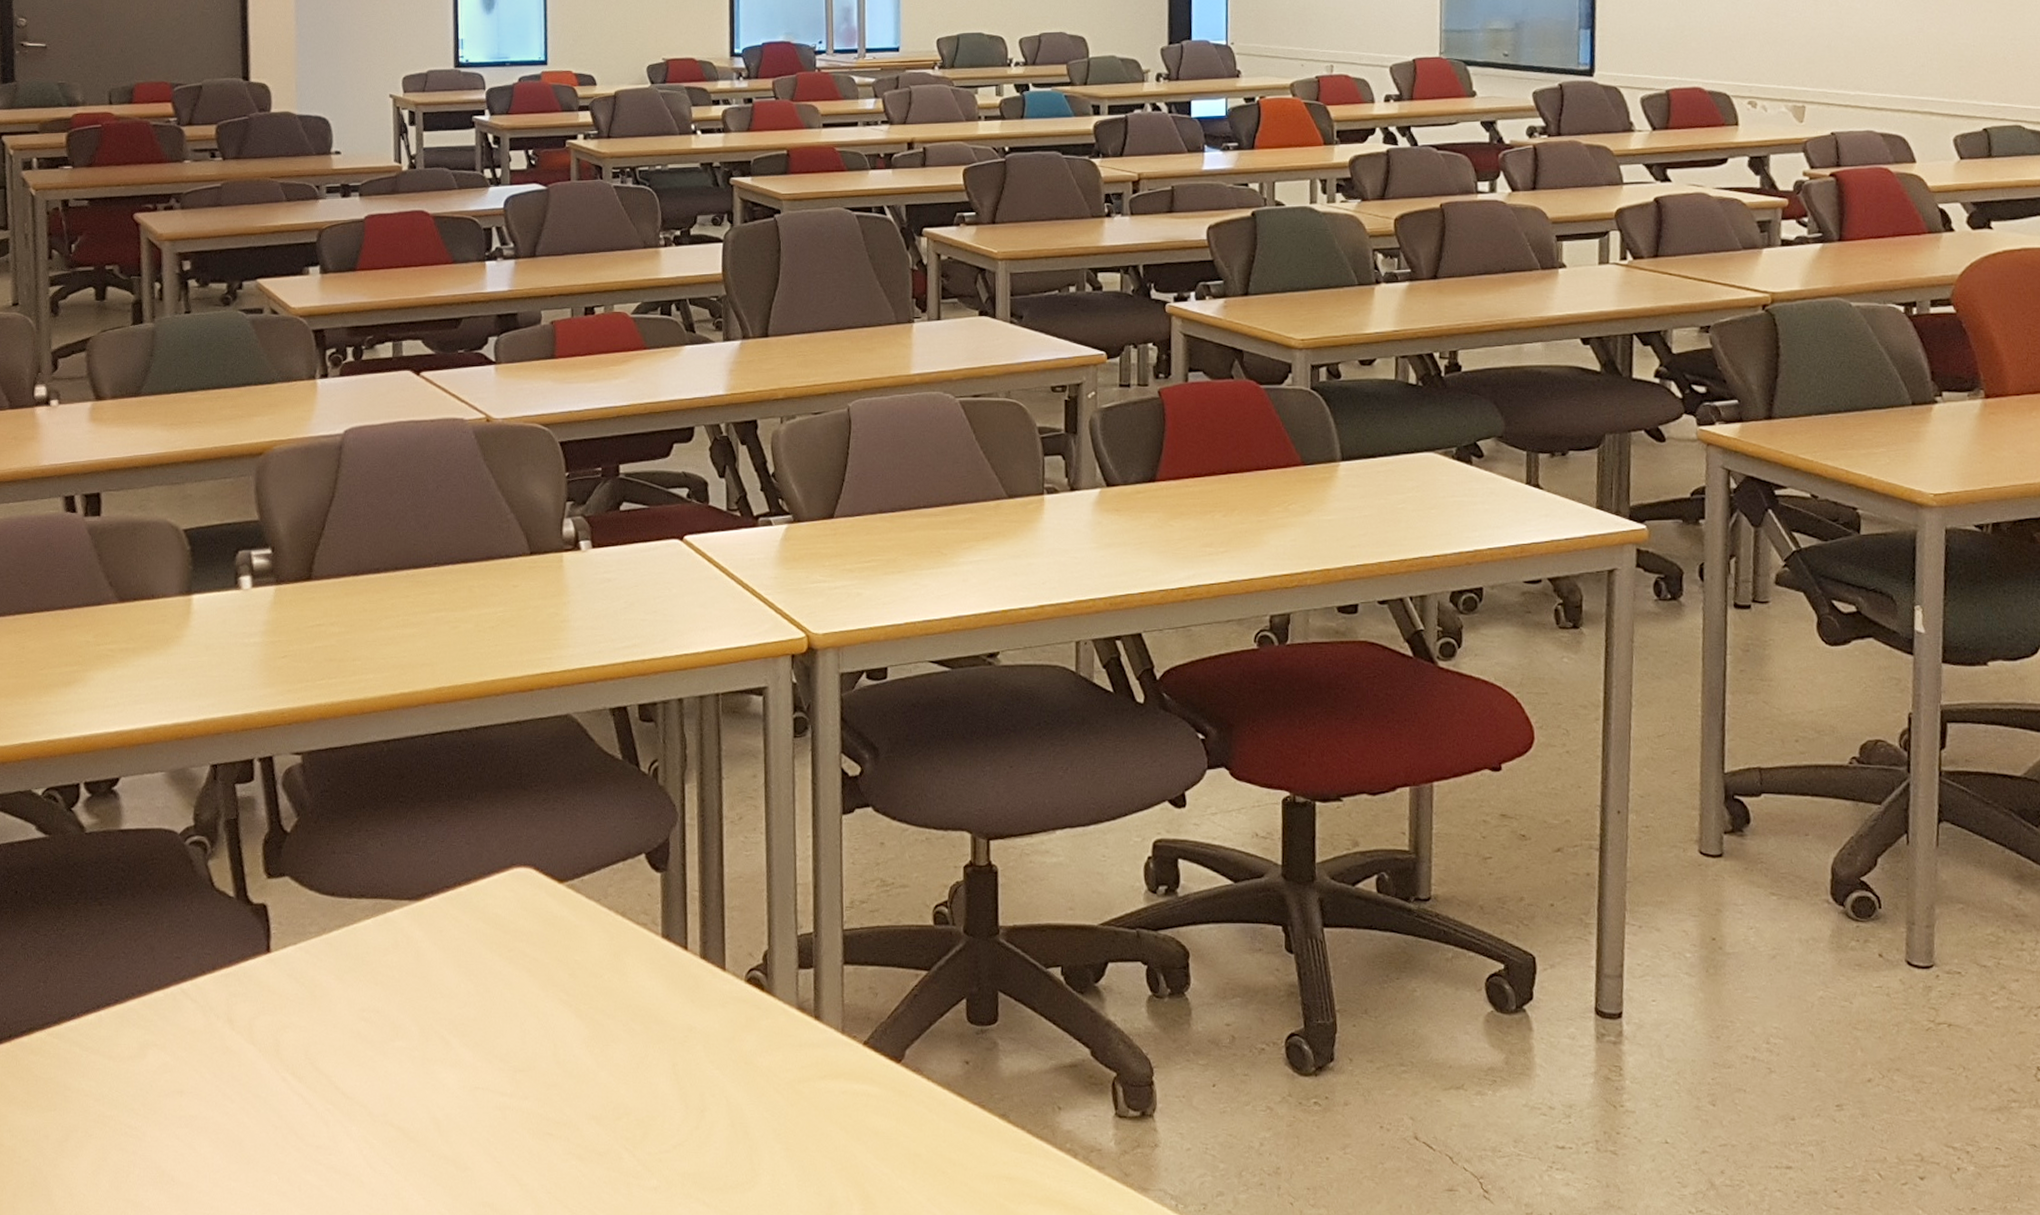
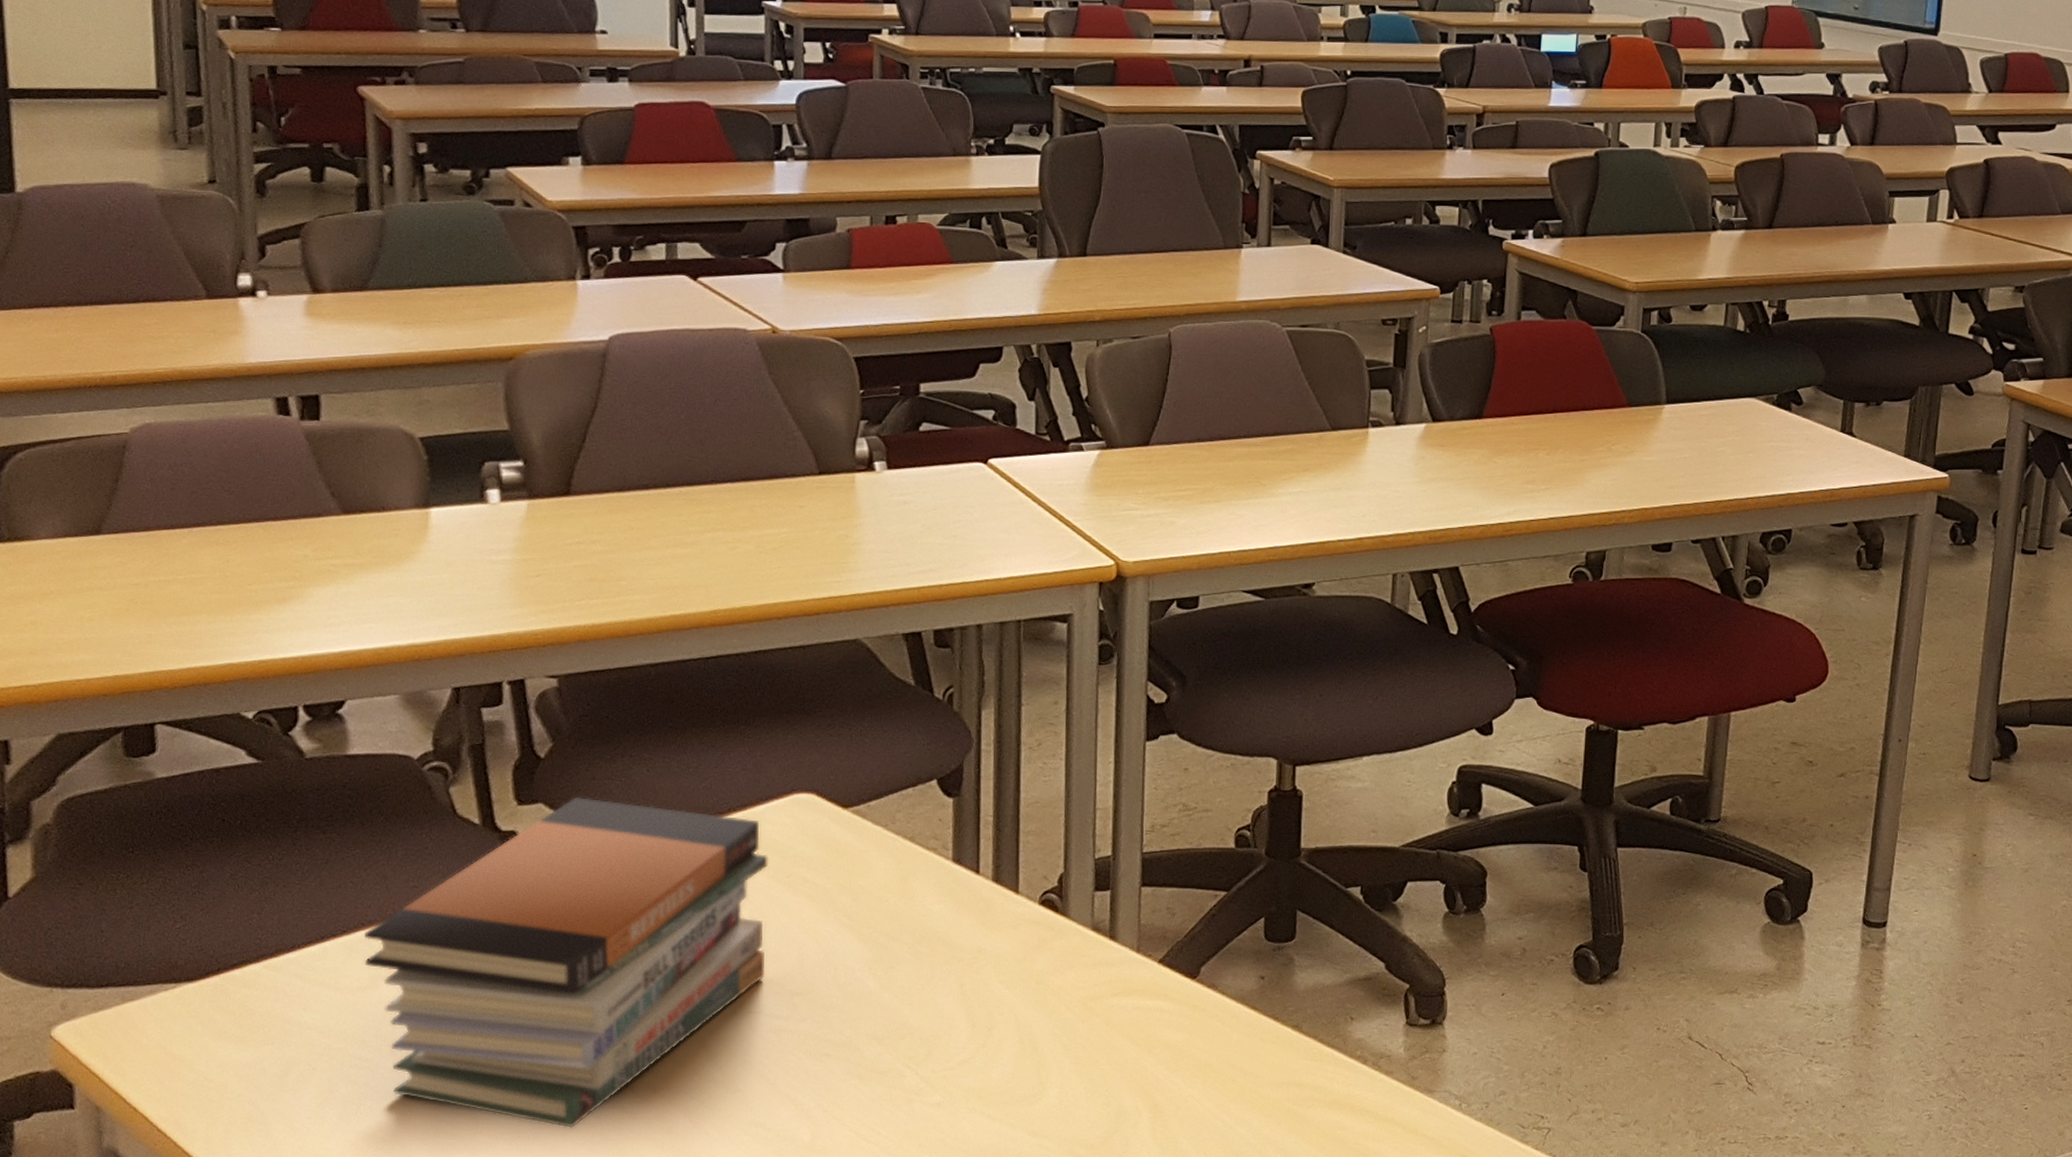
book stack: none [134,870,491,1202] -> present [364,796,768,1128]

